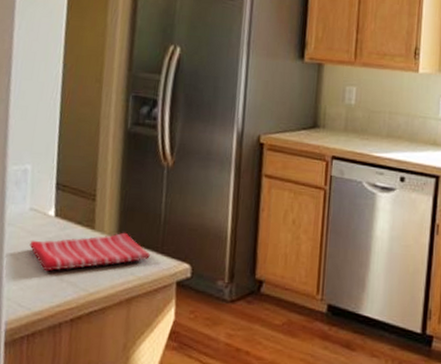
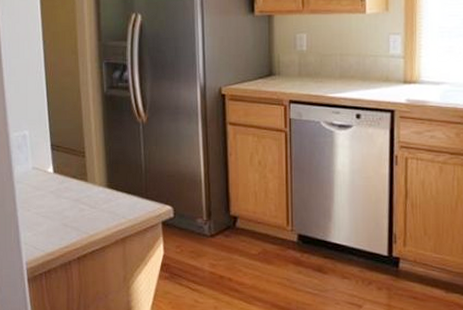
dish towel: present [29,232,150,272] -> none [36,182,136,219]

